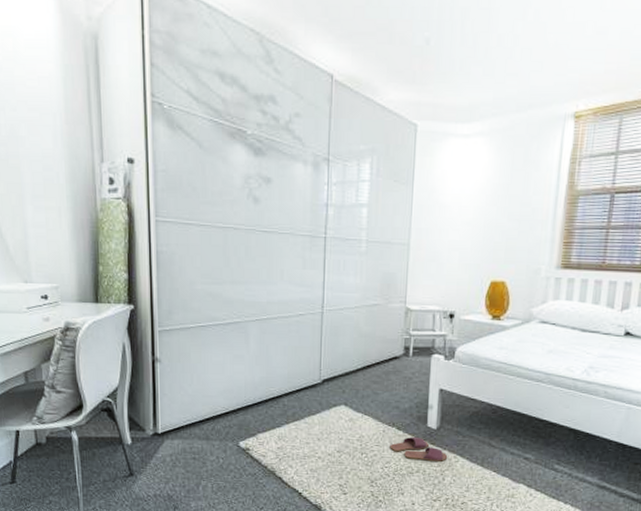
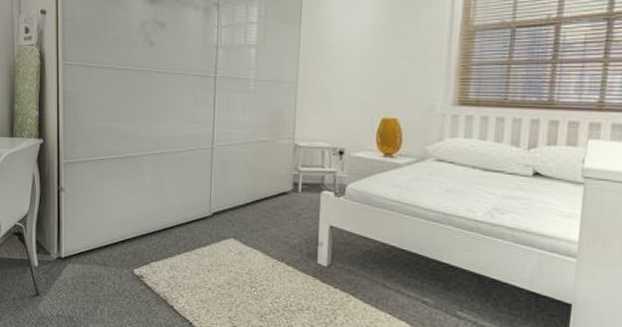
slippers: present [390,436,448,461] -> none [279,273,340,300]

